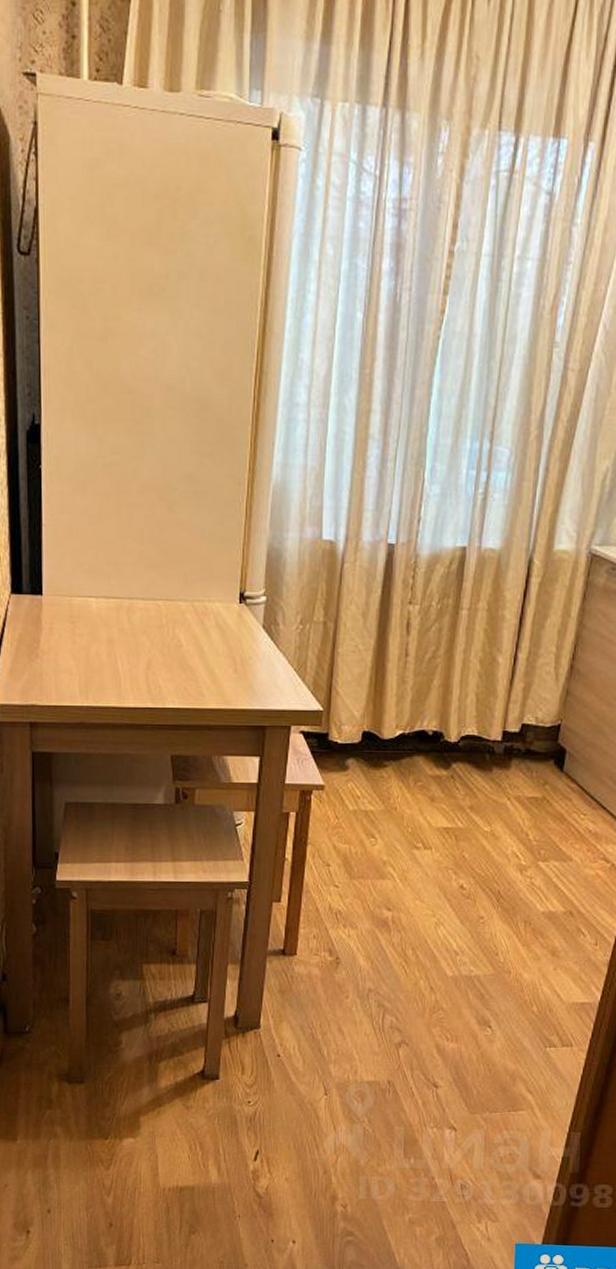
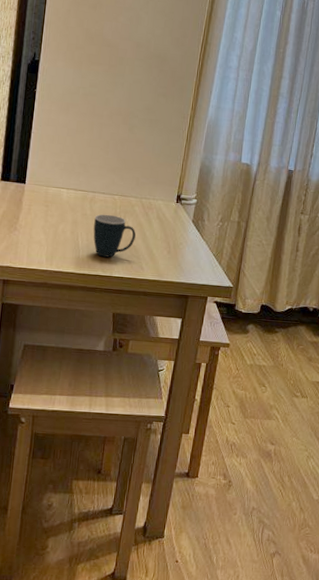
mug: none [135,626,190,684] -> present [93,214,136,258]

